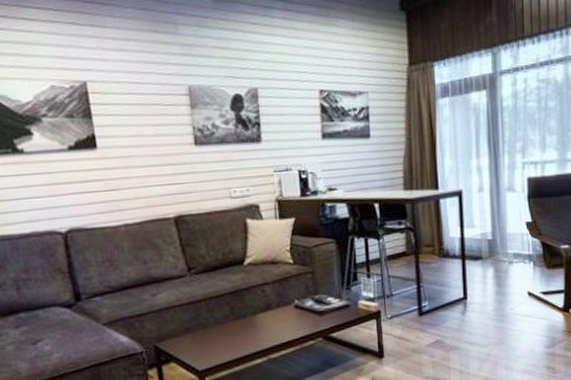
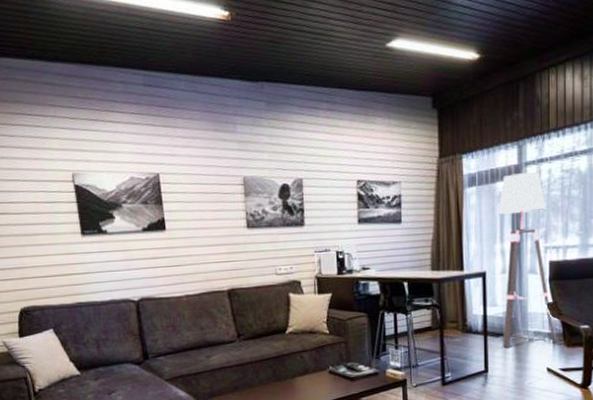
floor lamp: none [472,82,536,272] -> present [497,172,556,348]

